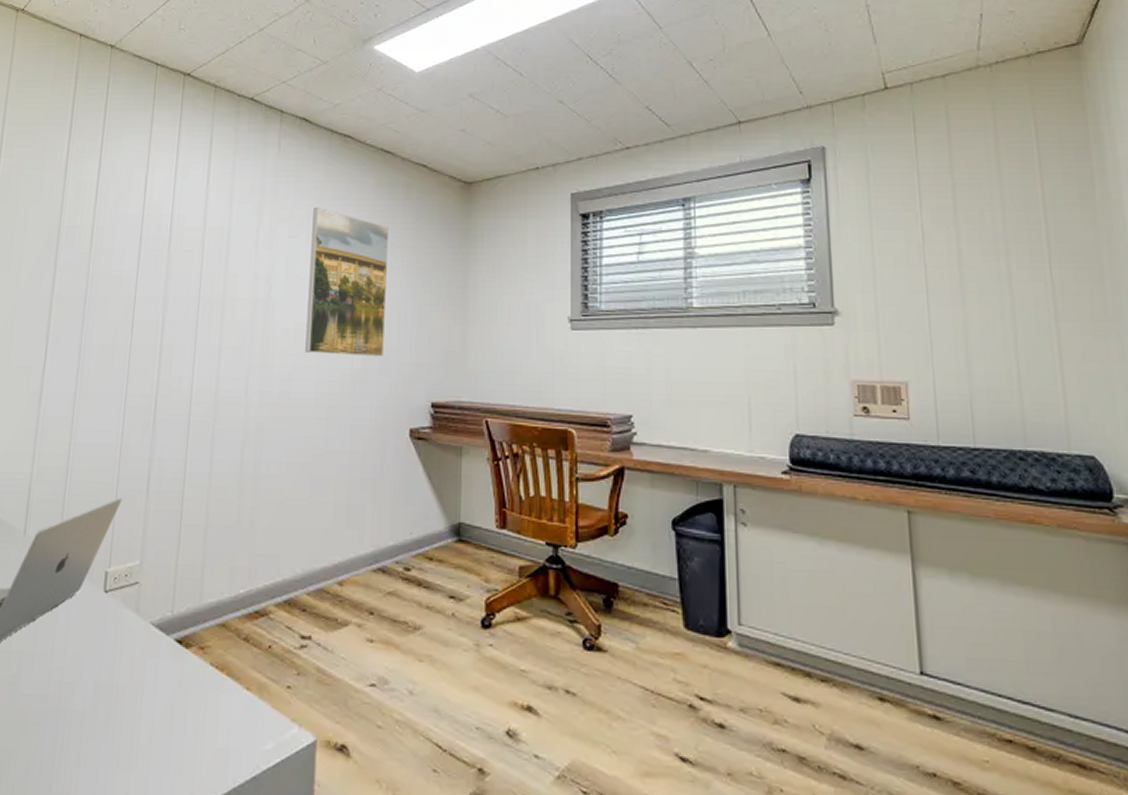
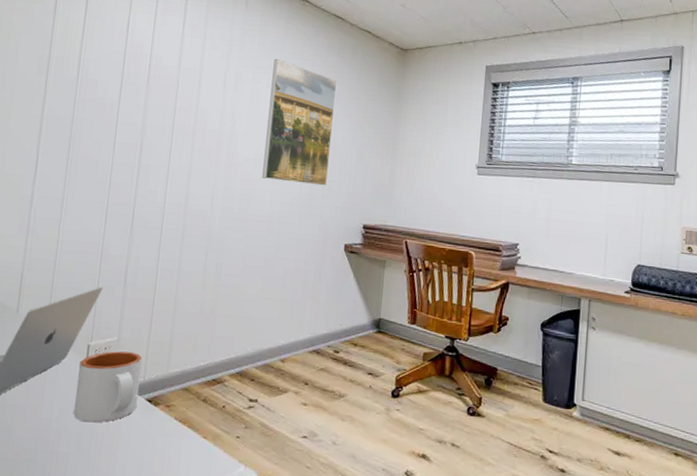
mug: none [90,578,170,672] -> present [74,351,143,423]

